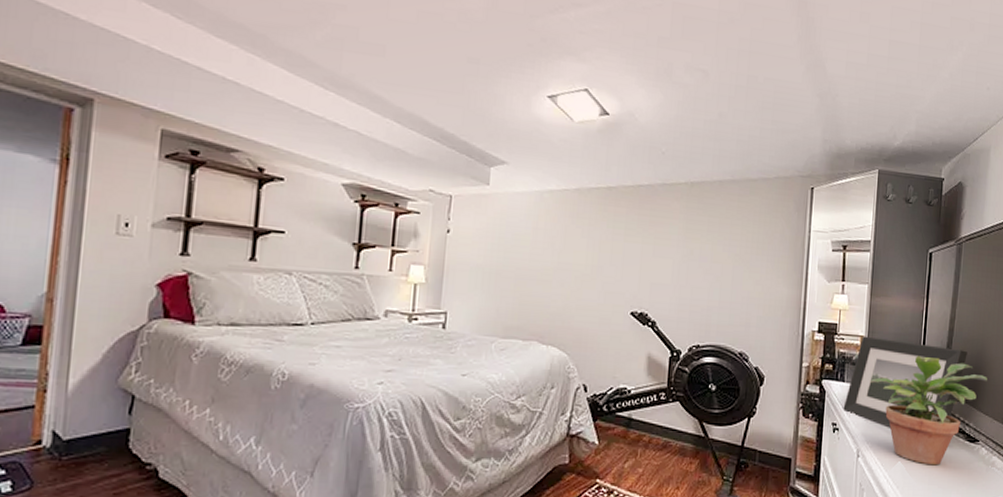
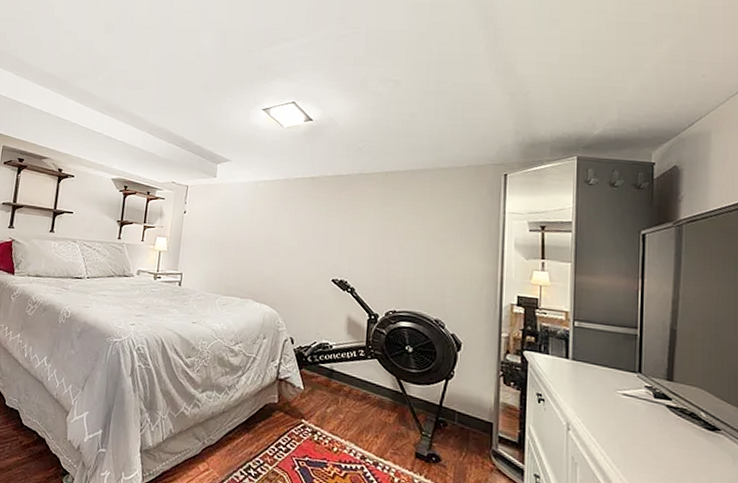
picture frame: present [843,335,968,427] -> none [548,311,698,404]
potted plant: present [869,355,987,466] -> none [578,334,726,450]

